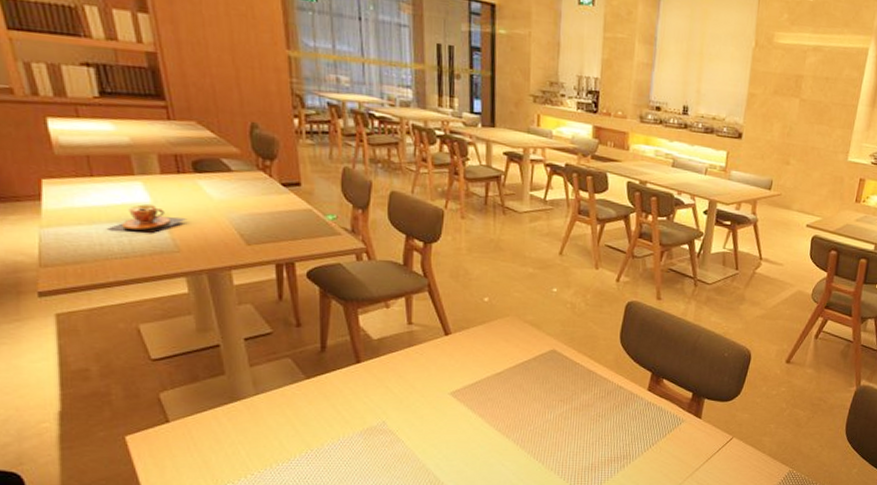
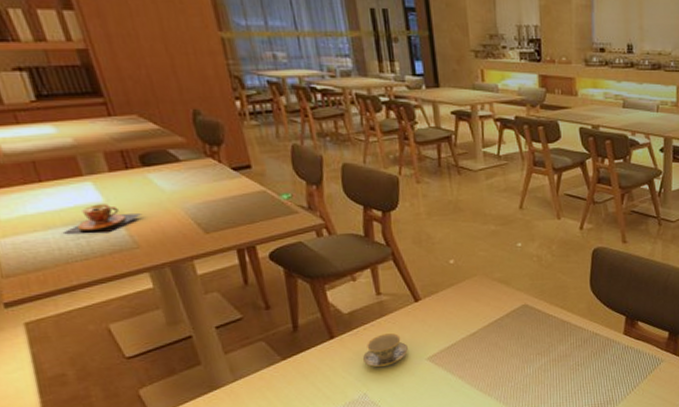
teacup: none [385,364,432,396] -> present [362,333,408,367]

